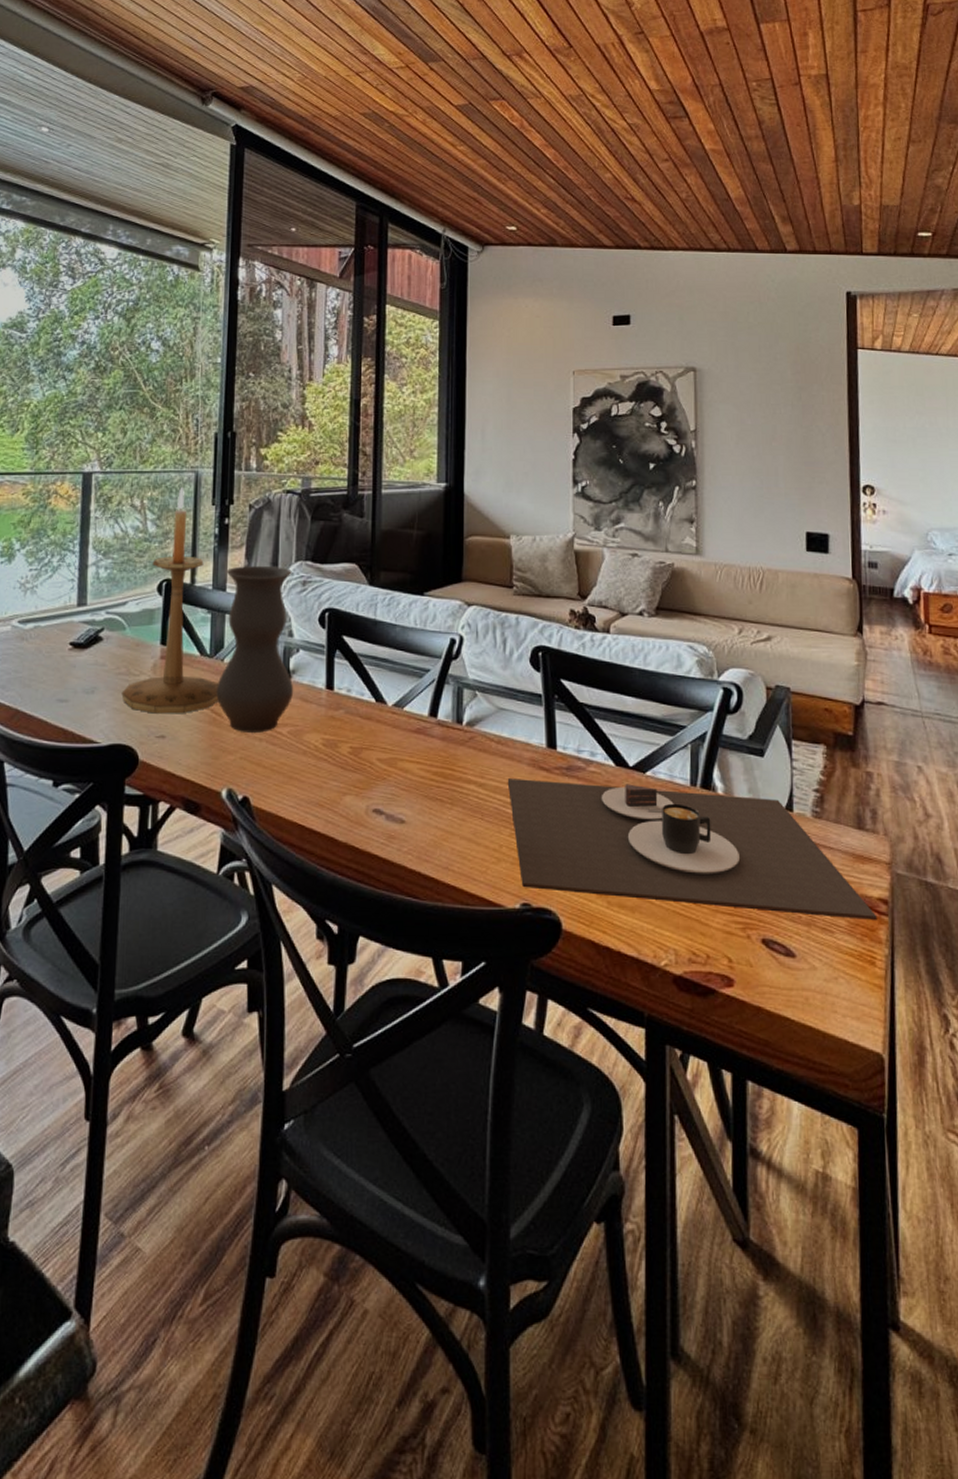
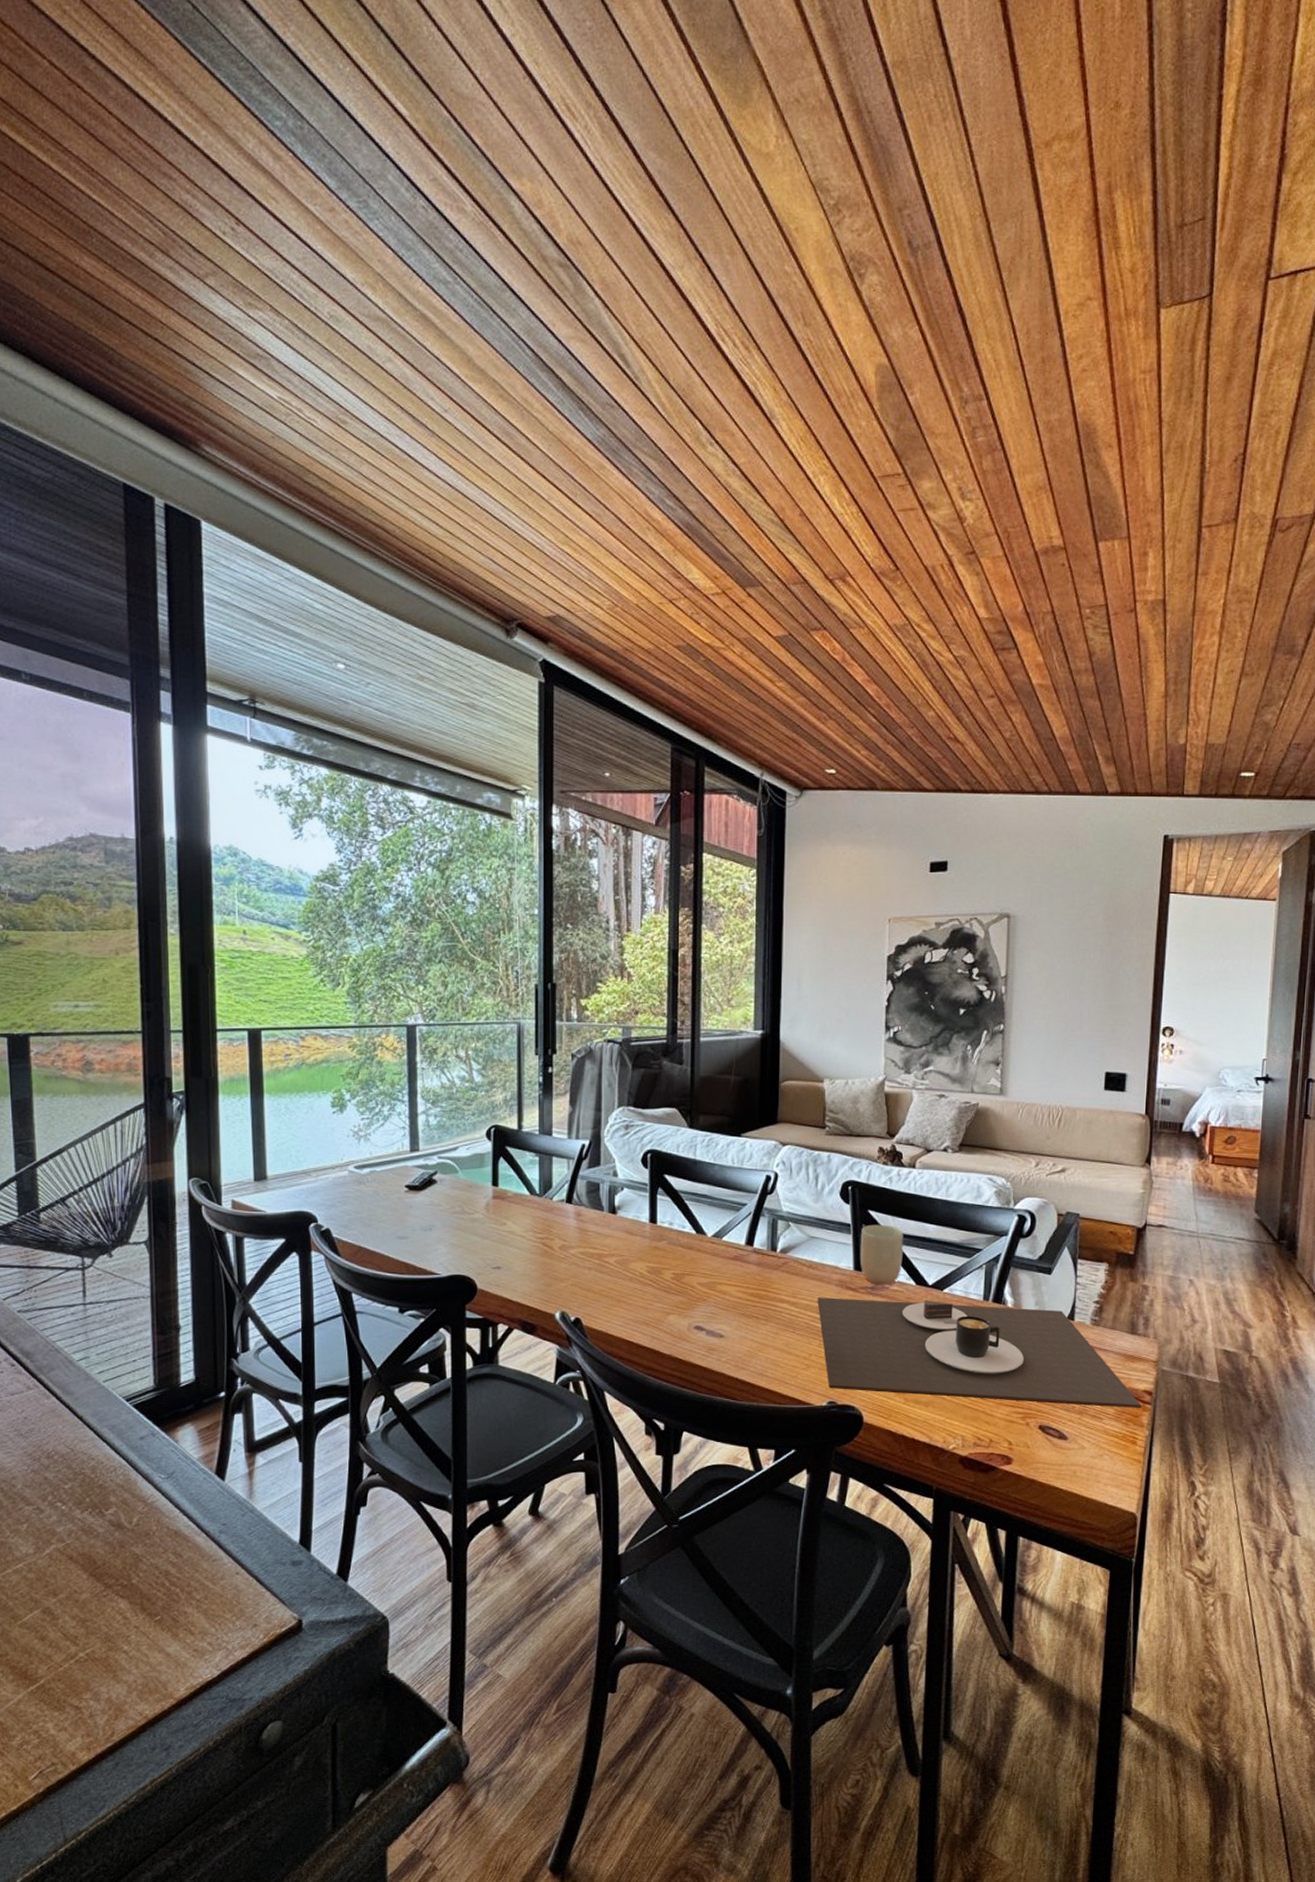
candlestick: present [121,486,219,714] -> none [457,1037,549,1248]
vase: present [216,565,294,733] -> none [547,1111,620,1262]
cup: none [553,695,600,766] -> present [860,1224,903,1285]

